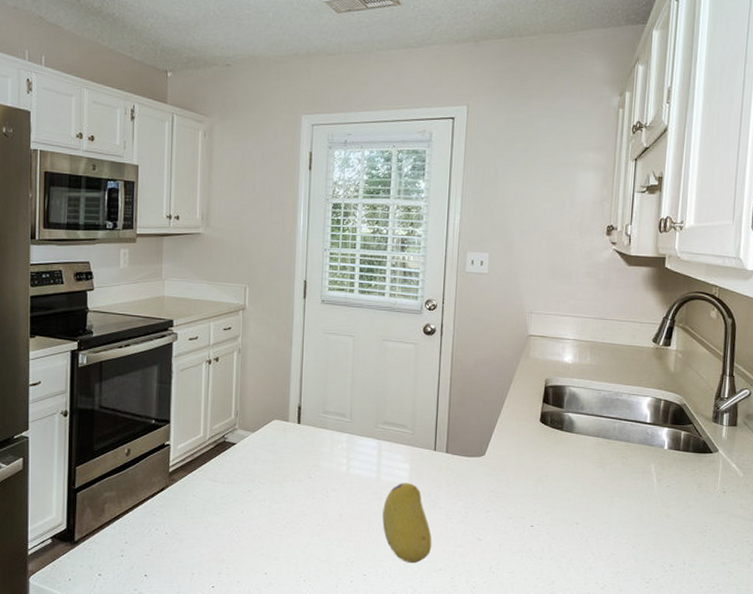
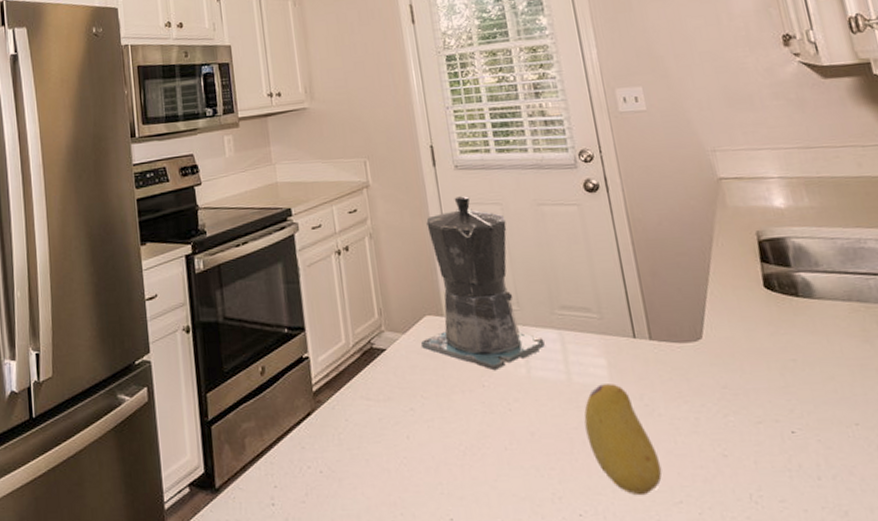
coffee maker: none [265,326,365,467] -> present [420,196,545,371]

